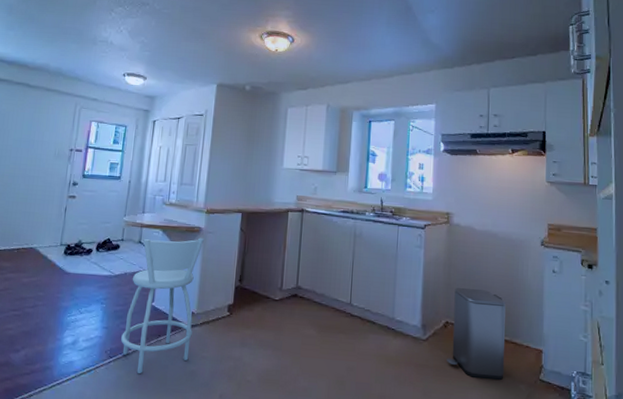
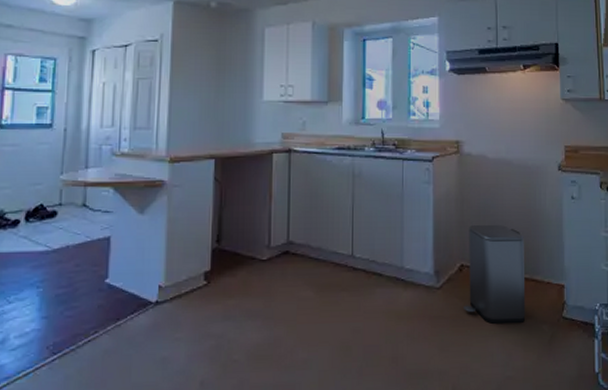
bar stool: present [120,238,204,375] -> none [66,193,169,370]

